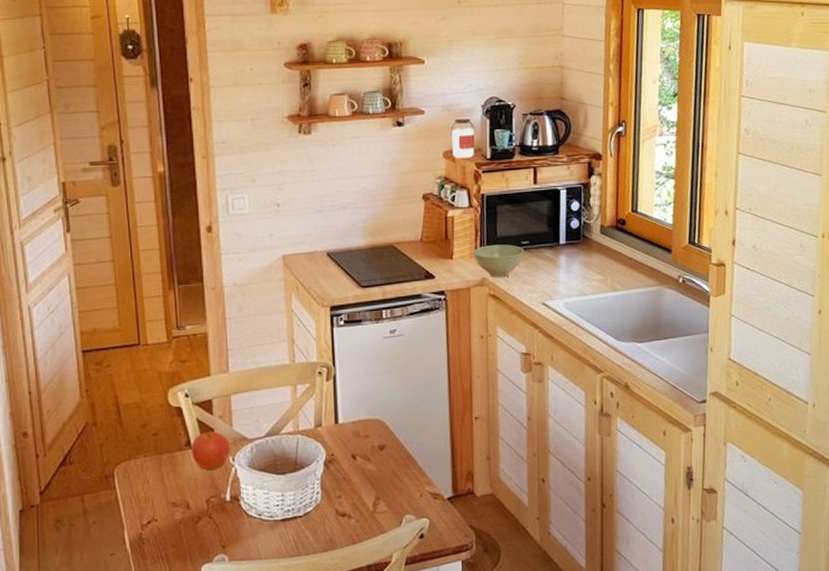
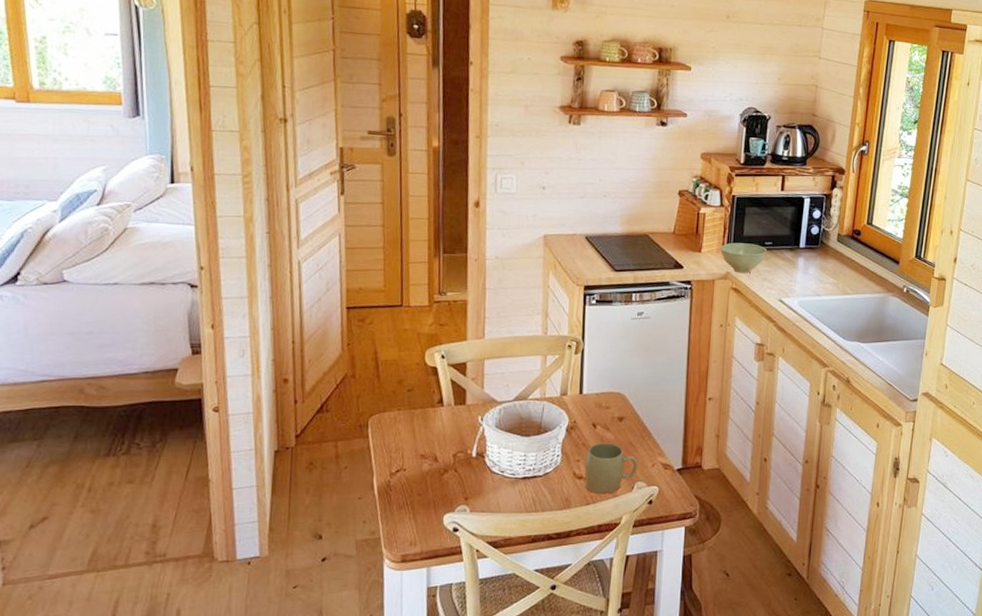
fruit: present [192,431,230,470] -> none [443,392,480,428]
mug: none [347,474,405,532] -> present [584,443,638,495]
jar: present [450,119,476,158] -> none [709,124,733,161]

